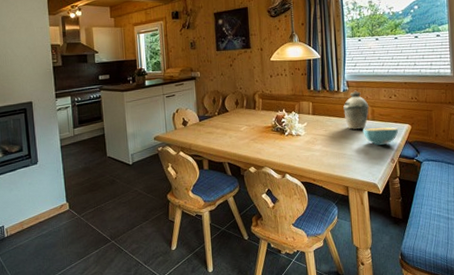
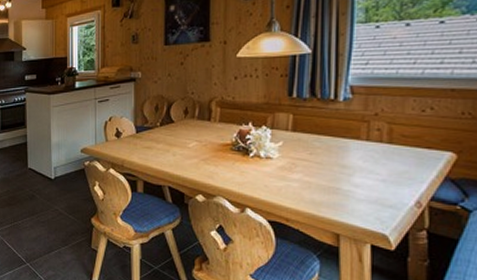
kettle: present [343,90,369,130] -> none [341,99,385,155]
cereal bowl: present [363,126,399,145] -> none [370,153,434,180]

